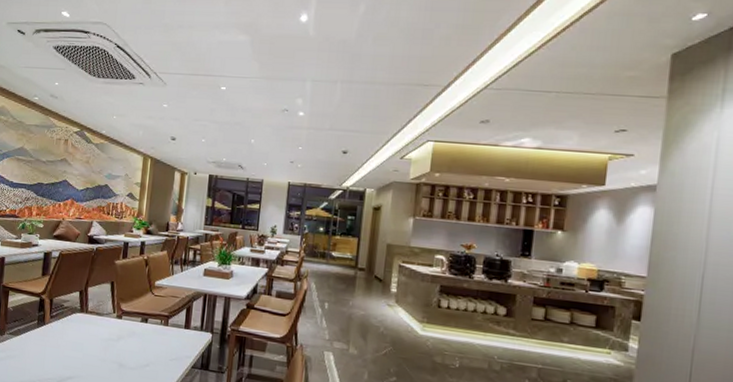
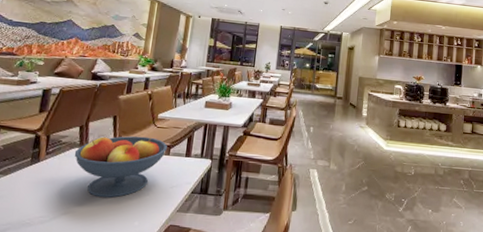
fruit bowl: none [76,303,166,366] -> present [74,136,167,198]

